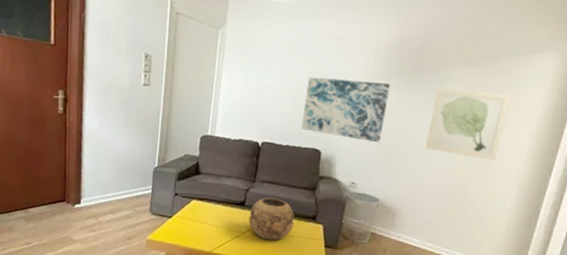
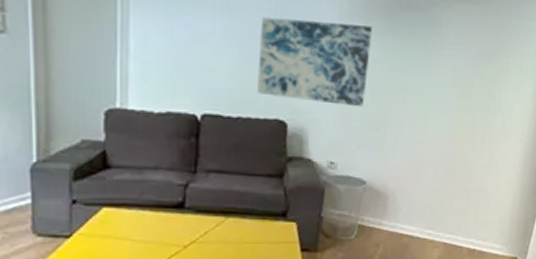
decorative bowl: present [248,197,295,241] -> none [192,193,257,252]
wall art: present [425,88,512,160] -> none [418,32,513,121]

